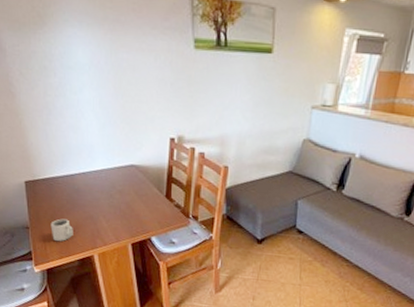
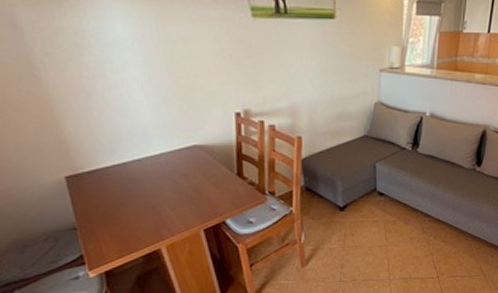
cup: present [50,218,73,242] -> none [103,213,133,240]

